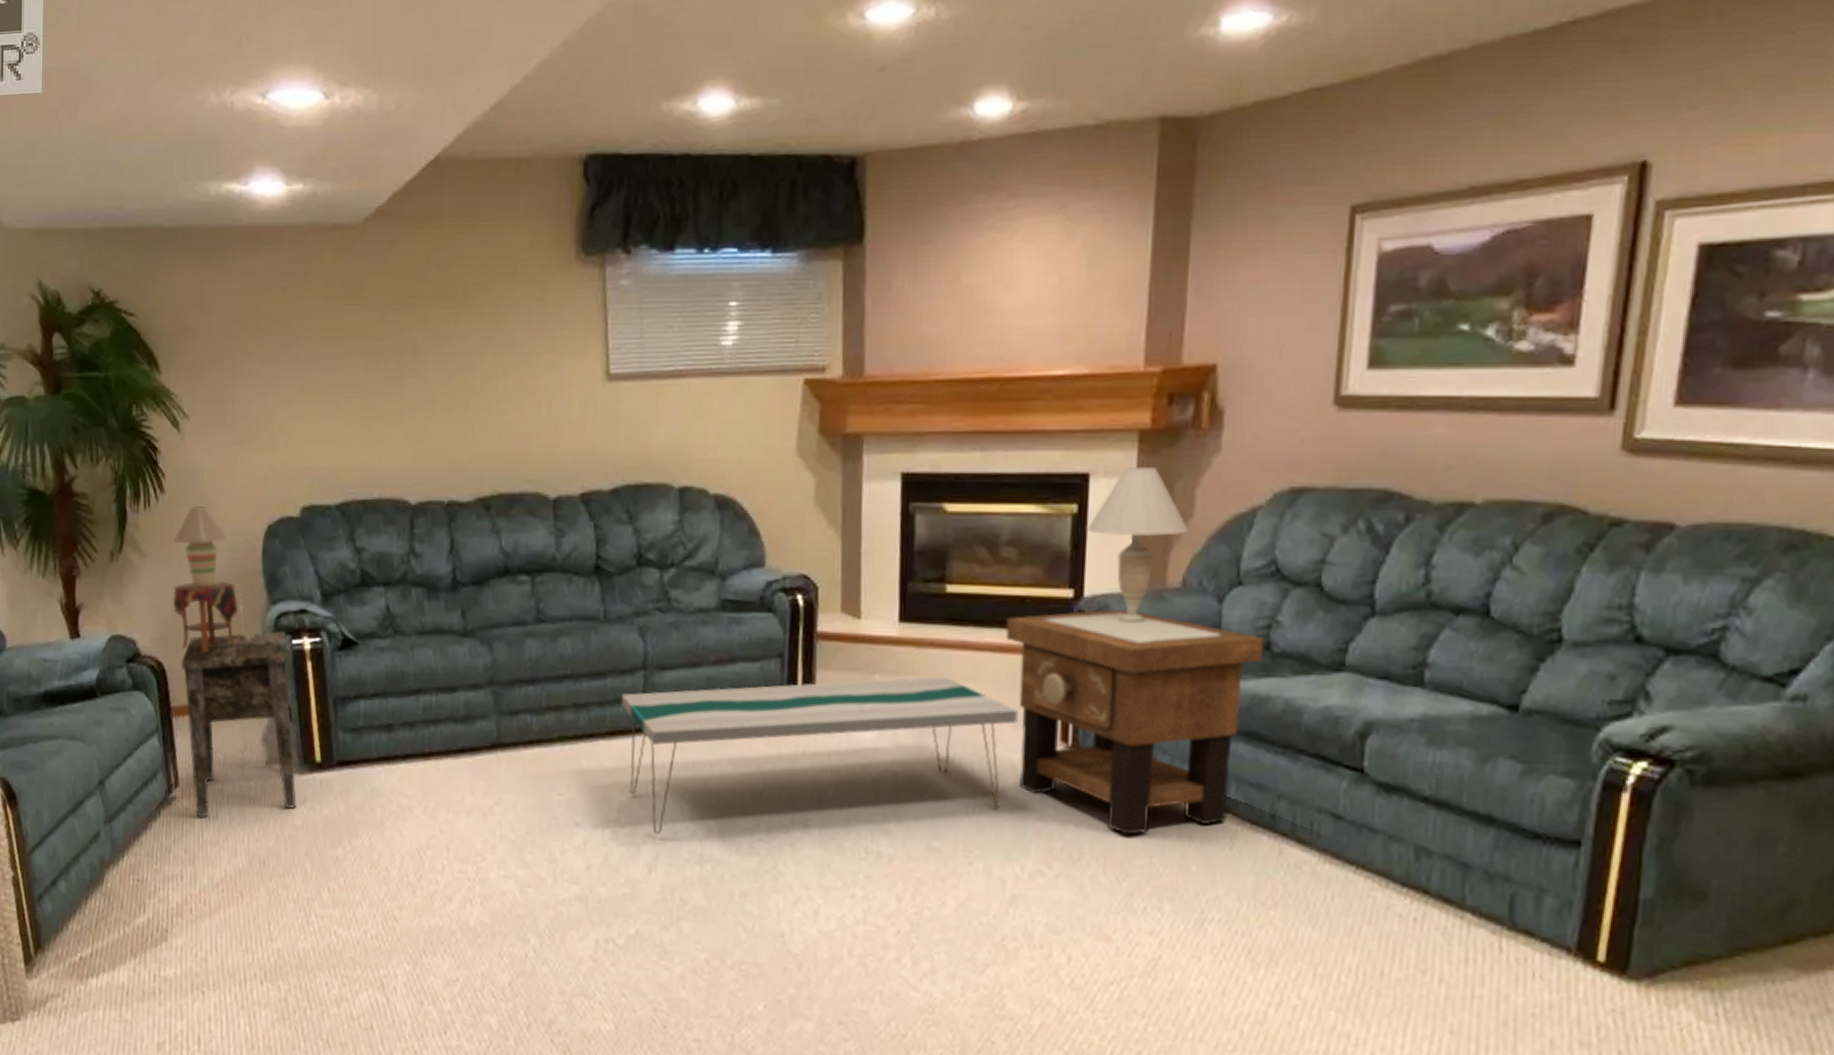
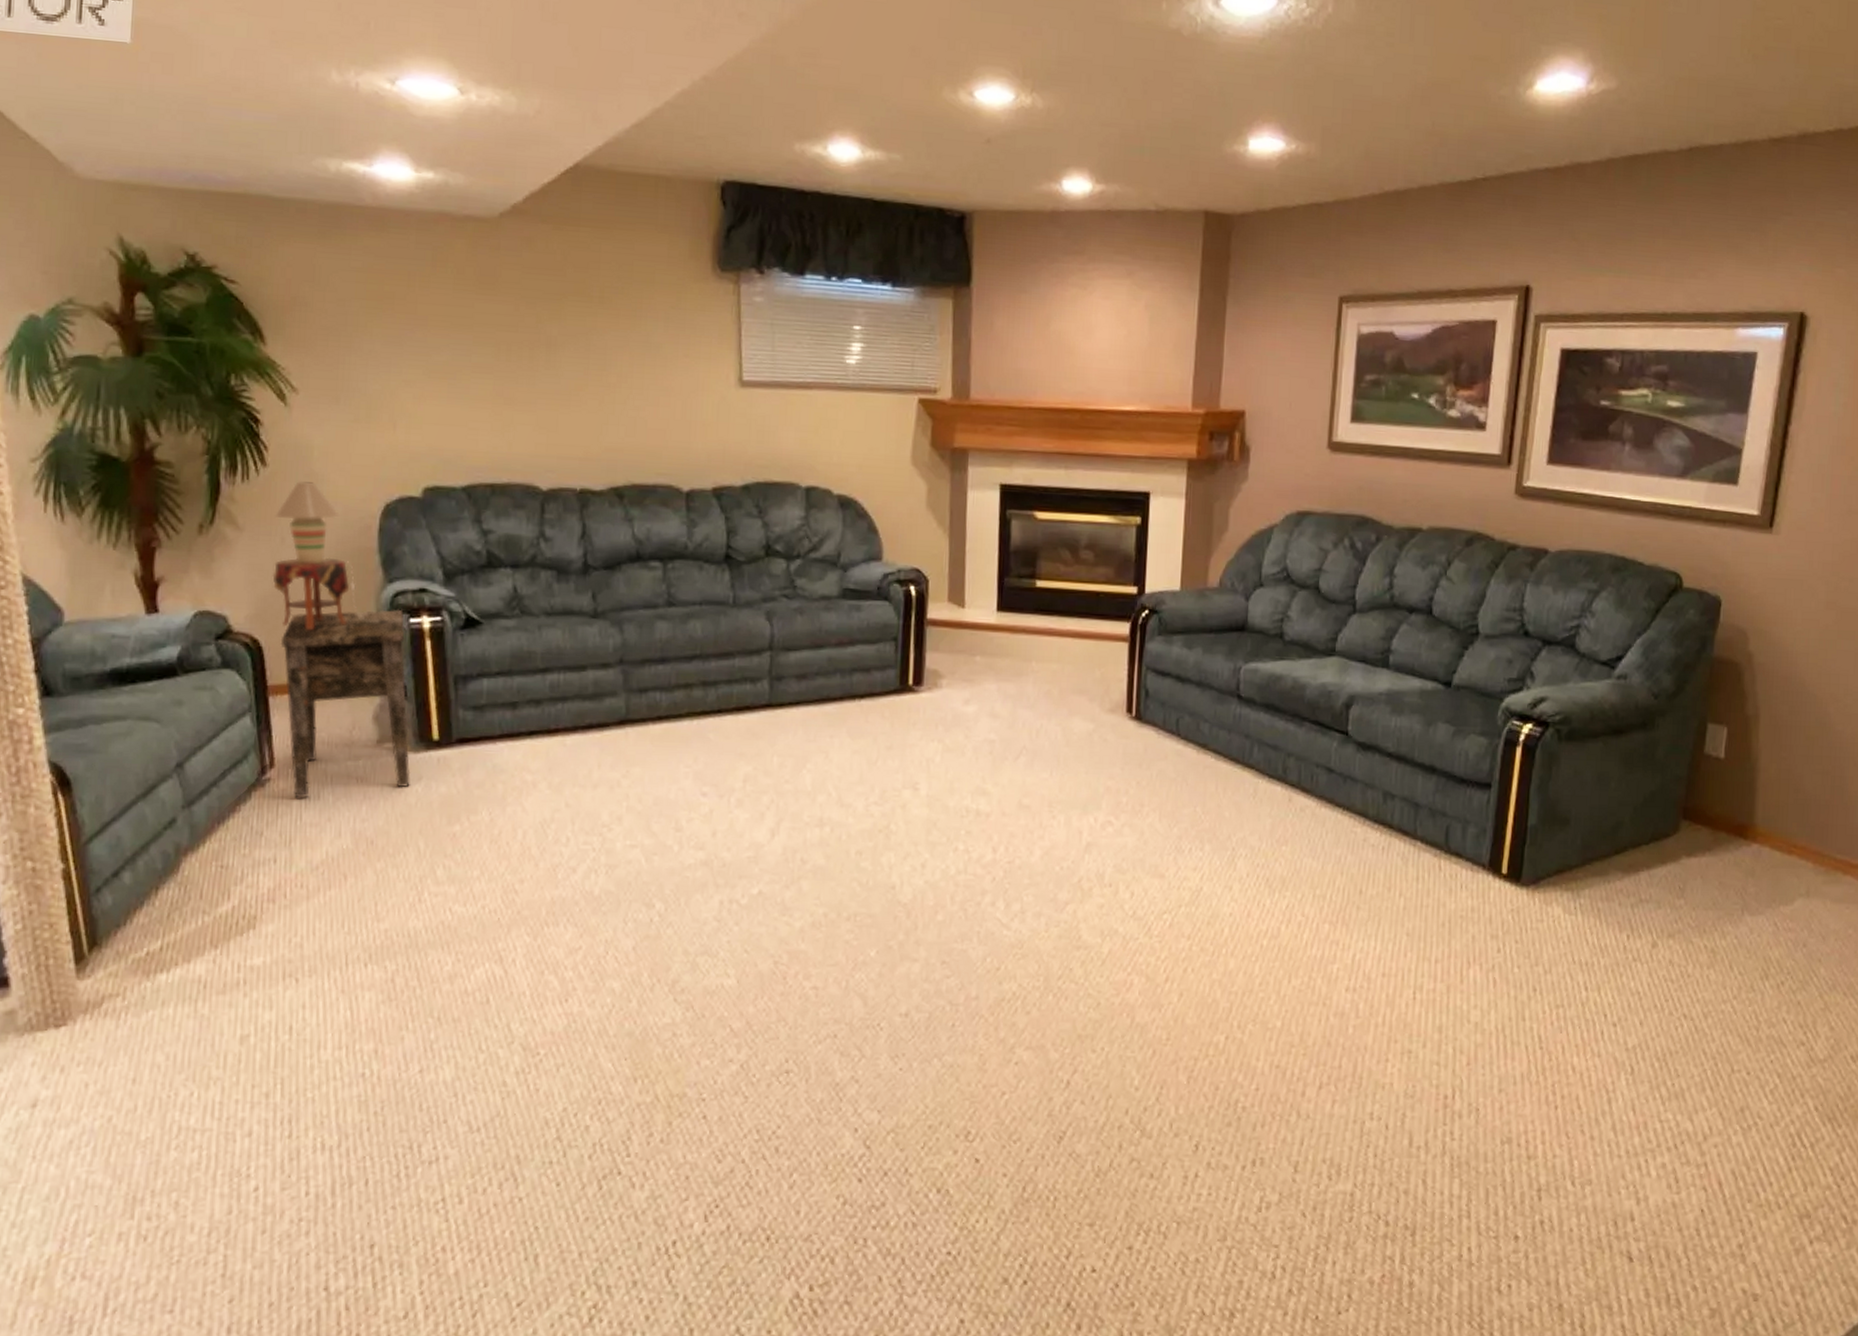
coffee table: present [621,676,1018,835] -> none [748,658,1093,801]
side table: present [1005,609,1264,835] -> none [1084,604,1278,789]
table lamp: present [1086,467,1190,622] -> none [1147,489,1225,615]

